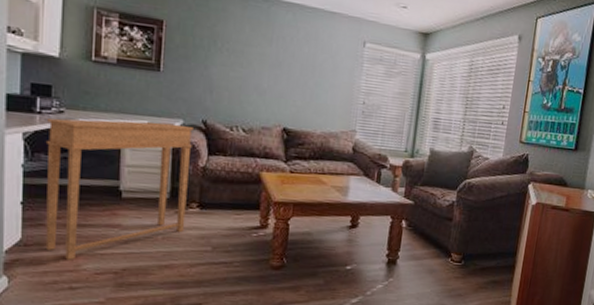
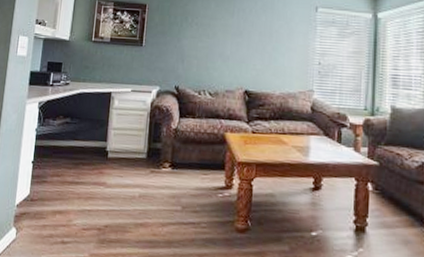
side table: present [45,118,193,260] -> none [46,89,168,216]

